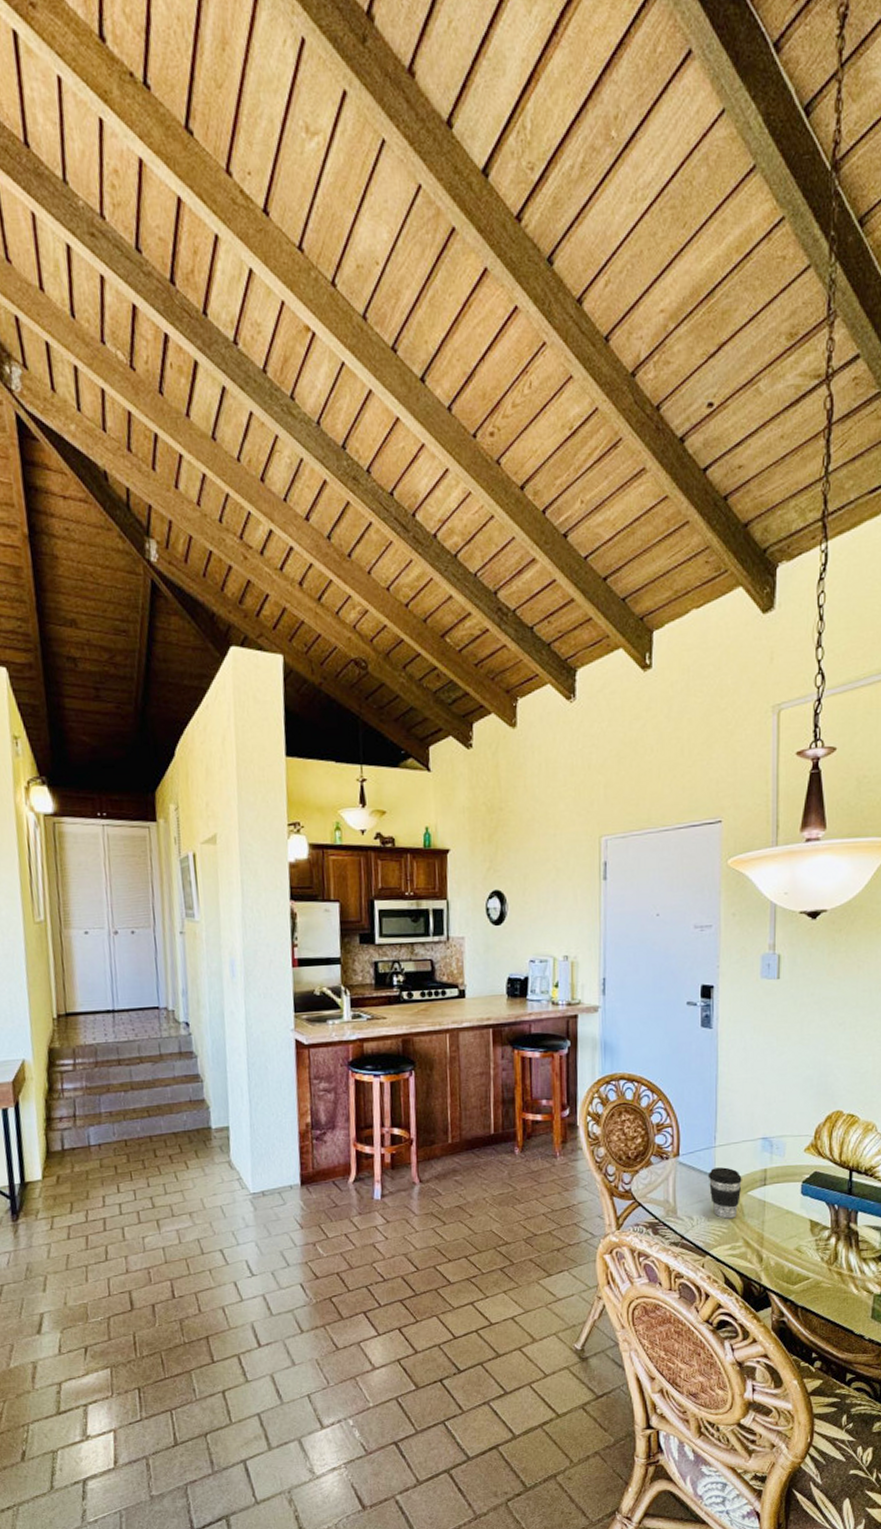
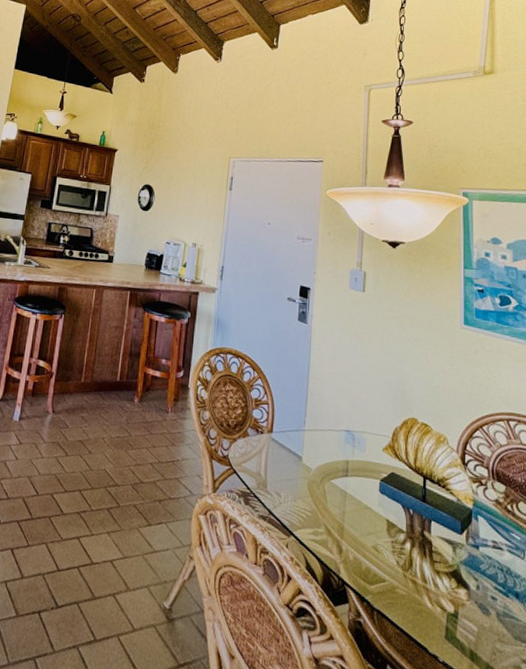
coffee cup: present [707,1167,742,1219] -> none [296,450,327,503]

